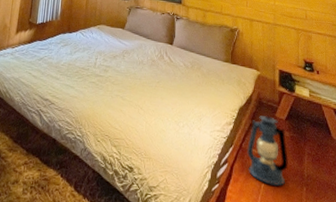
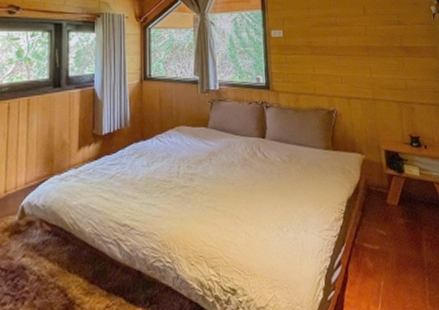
lantern: present [247,116,288,187] -> none [360,204,407,283]

